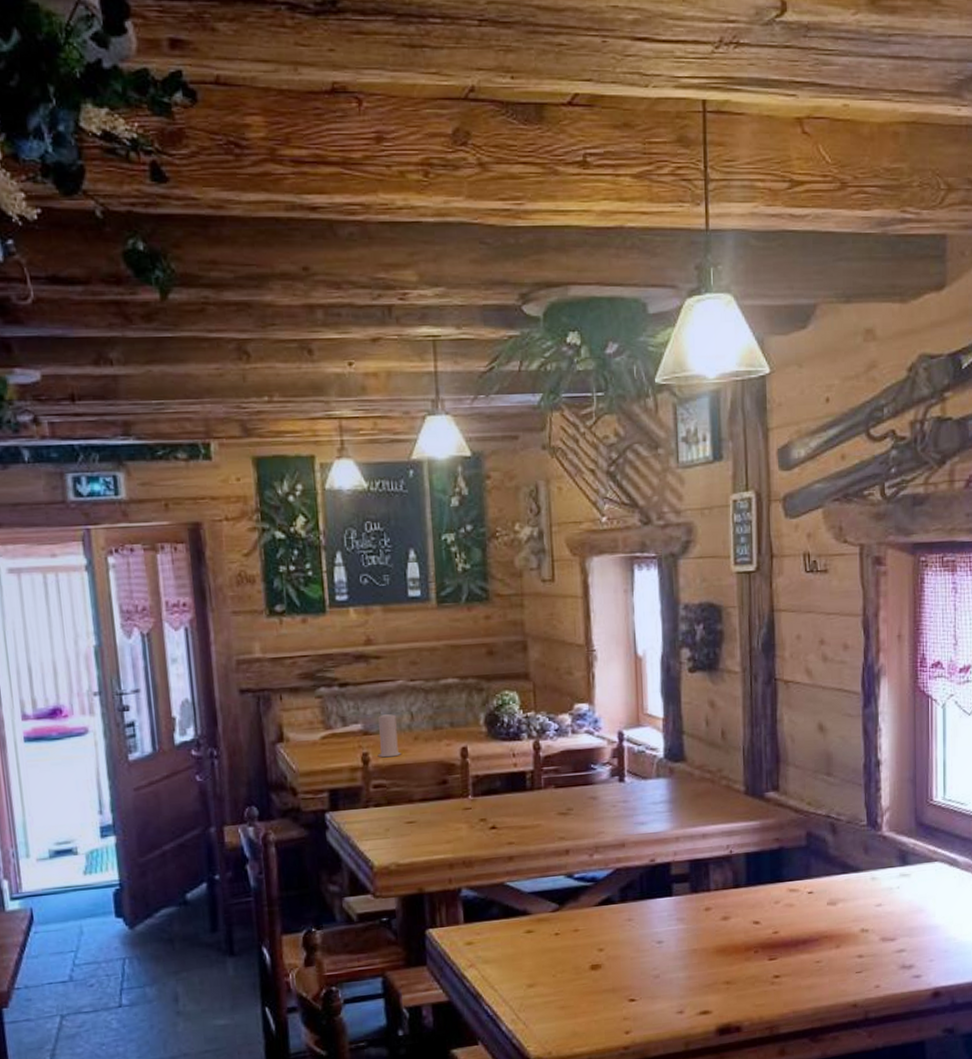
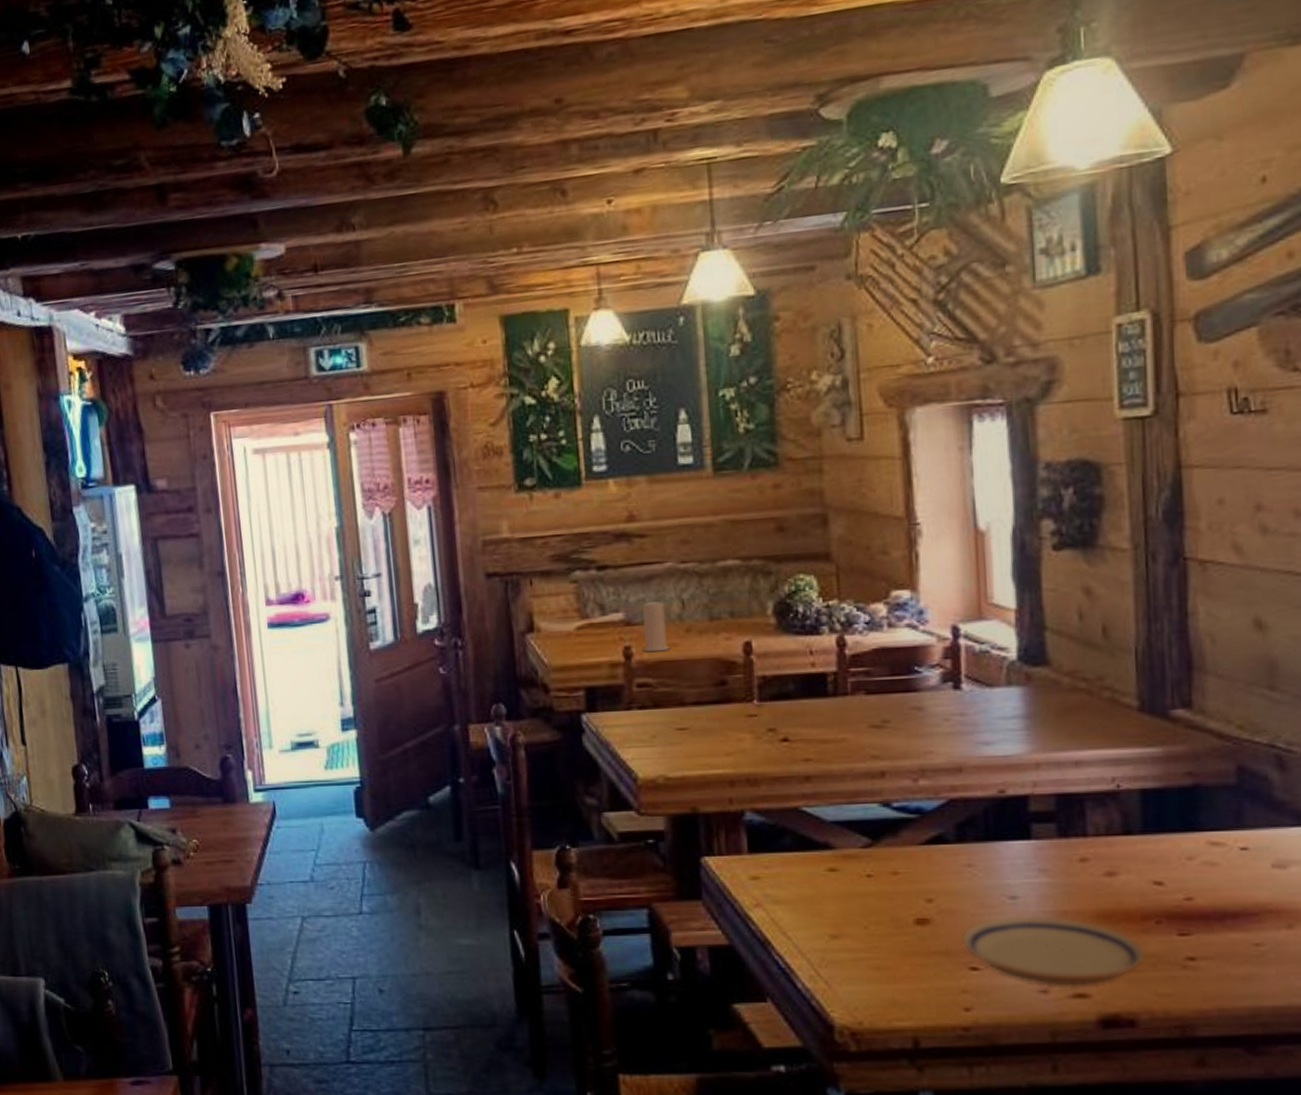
plate: none [624,954,748,1007] -> present [962,915,1146,984]

